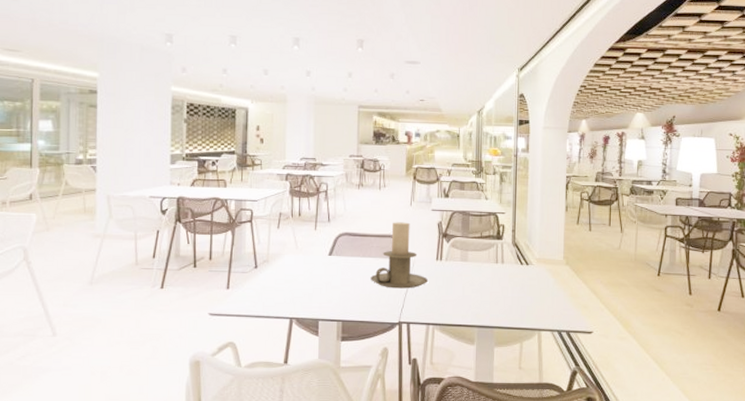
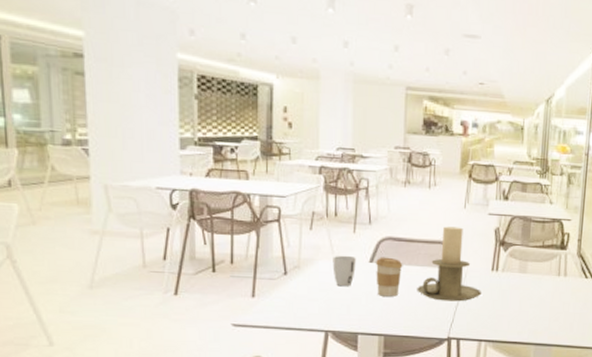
cup: none [297,250,317,278] -> present [332,255,356,287]
coffee cup: none [334,250,358,286] -> present [376,257,403,297]

